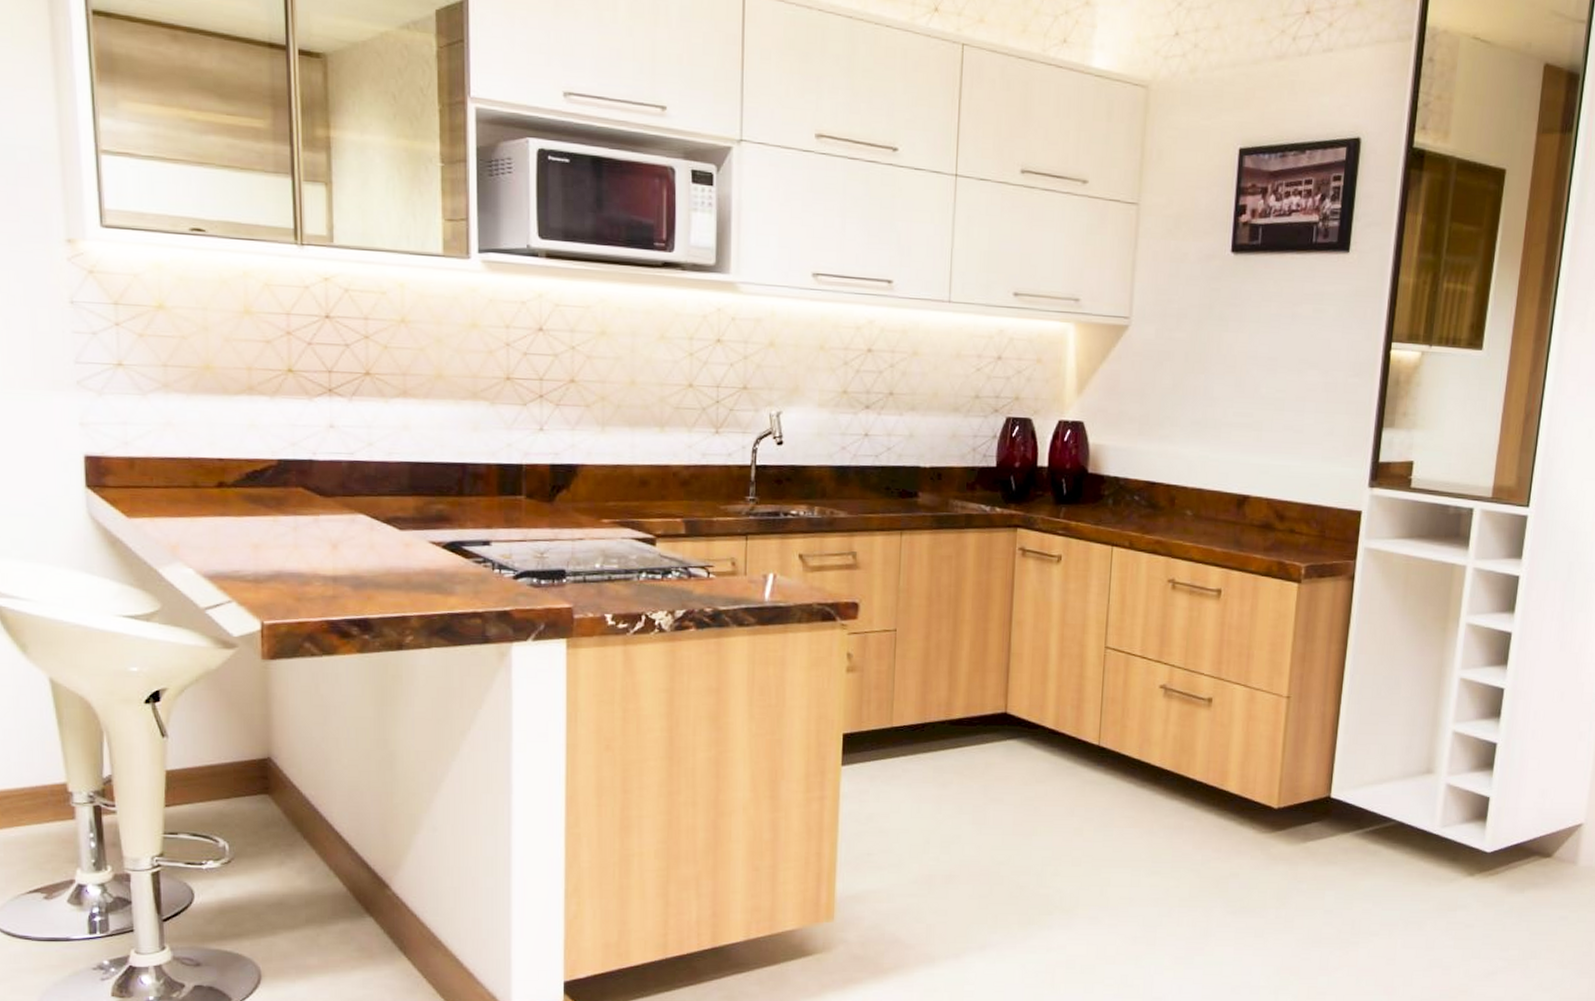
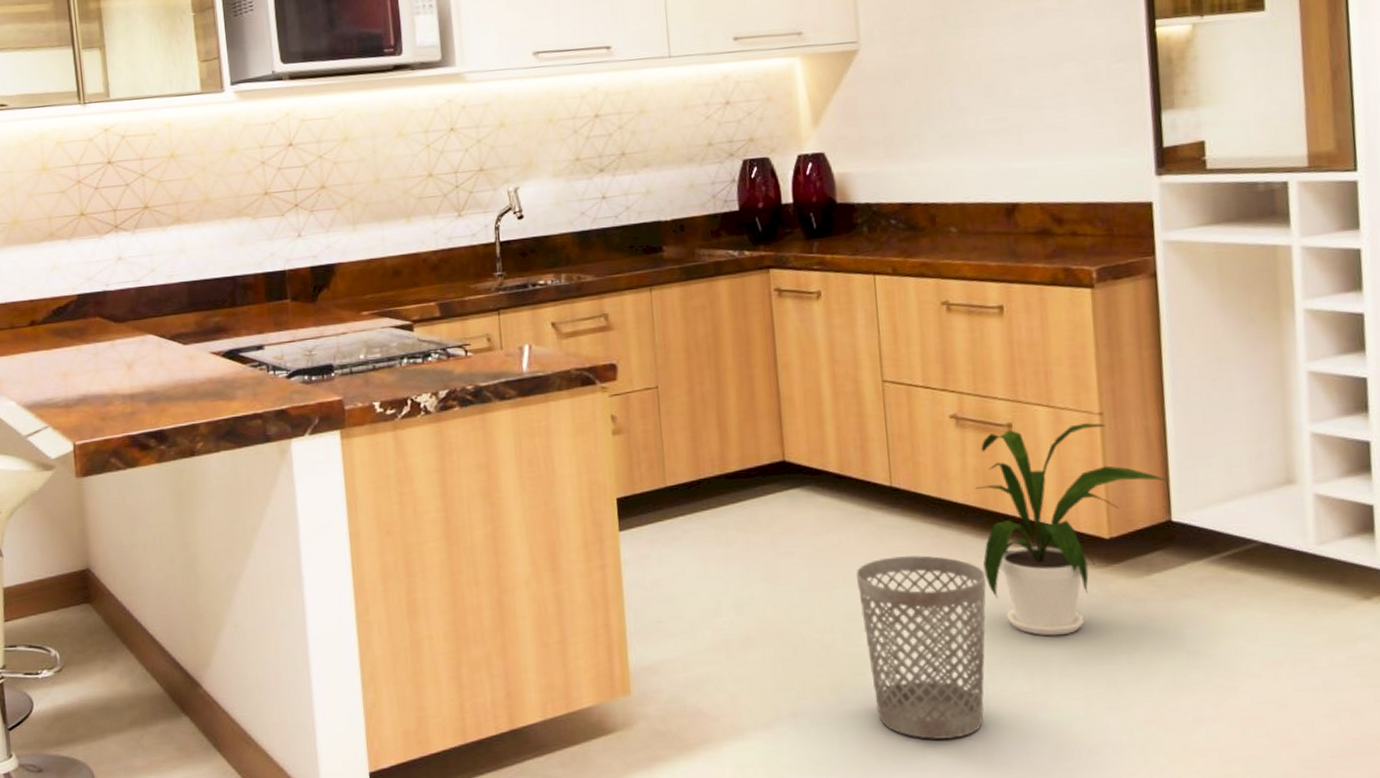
wastebasket: none [1056,810,1170,976] -> present [856,555,987,740]
house plant: none [1168,704,1332,890] -> present [975,423,1166,636]

